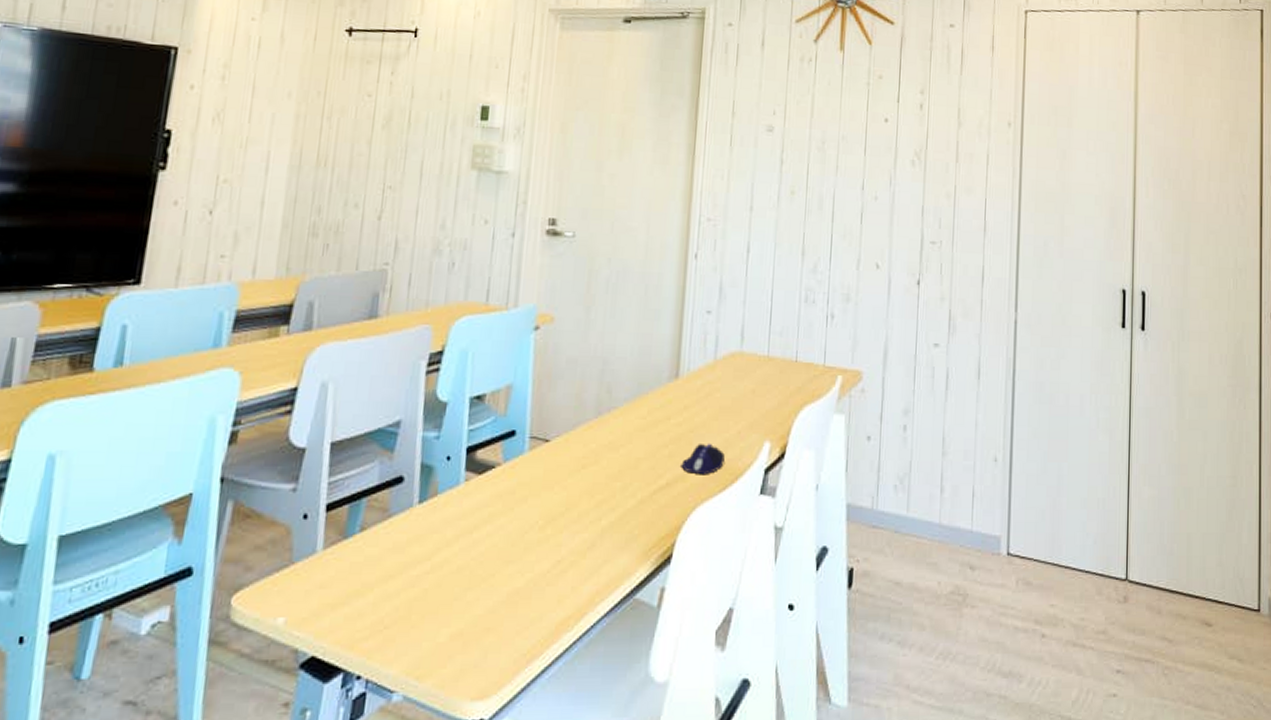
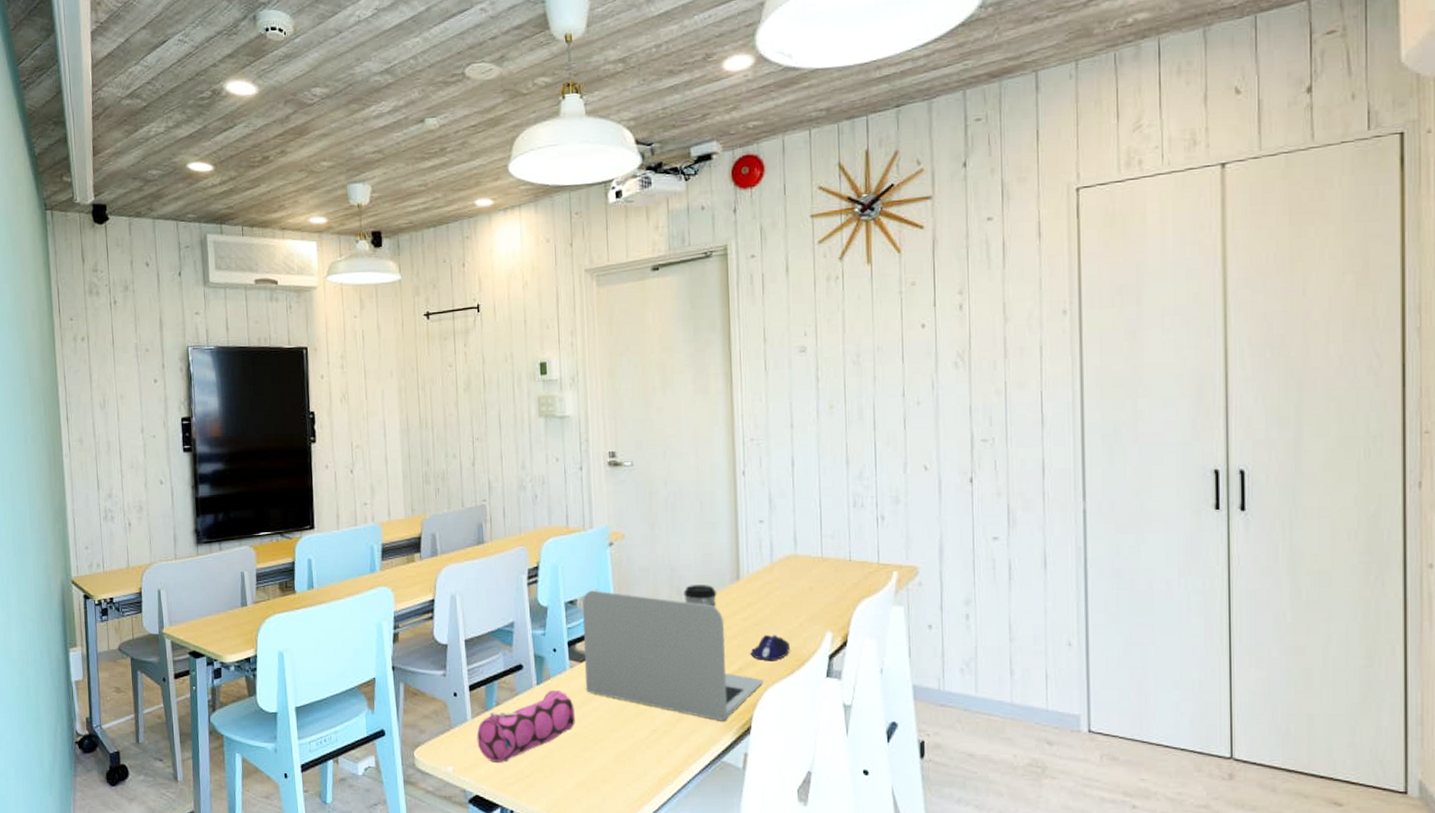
pencil case: none [325,509,464,610] -> present [477,689,575,763]
laptop: none [480,383,692,548] -> present [583,590,764,721]
coffee cup: none [614,382,652,409] -> present [683,585,717,607]

